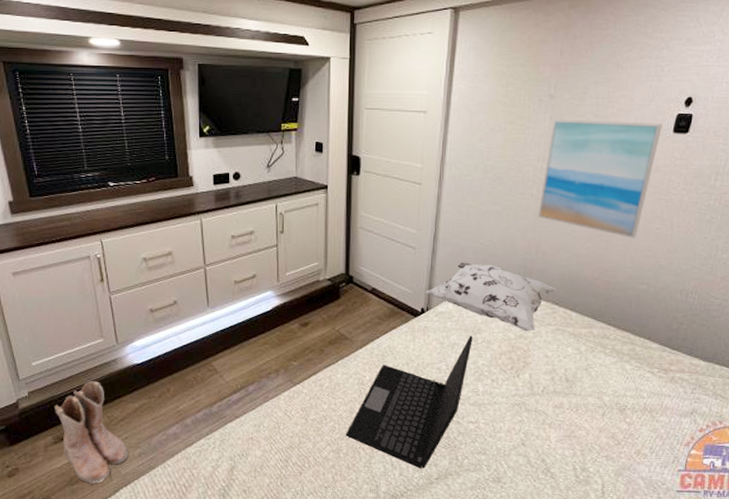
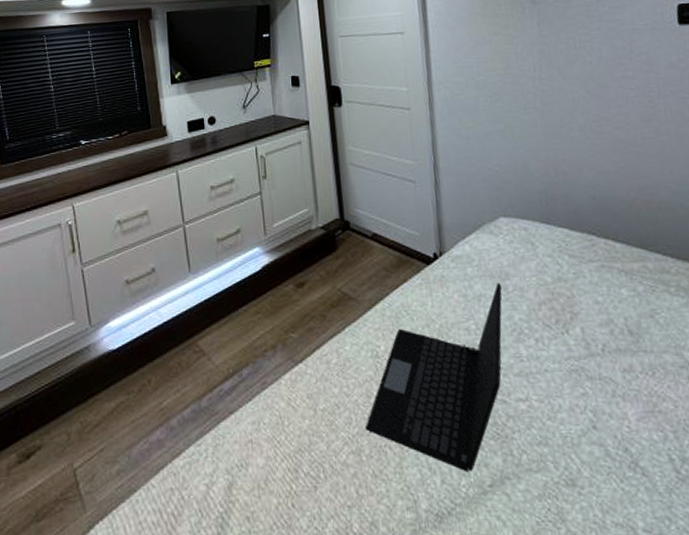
boots: present [54,380,129,484] -> none [20,374,105,519]
decorative pillow: present [425,262,557,331] -> none [434,192,590,272]
wall art: present [537,119,663,239] -> none [542,16,670,147]

